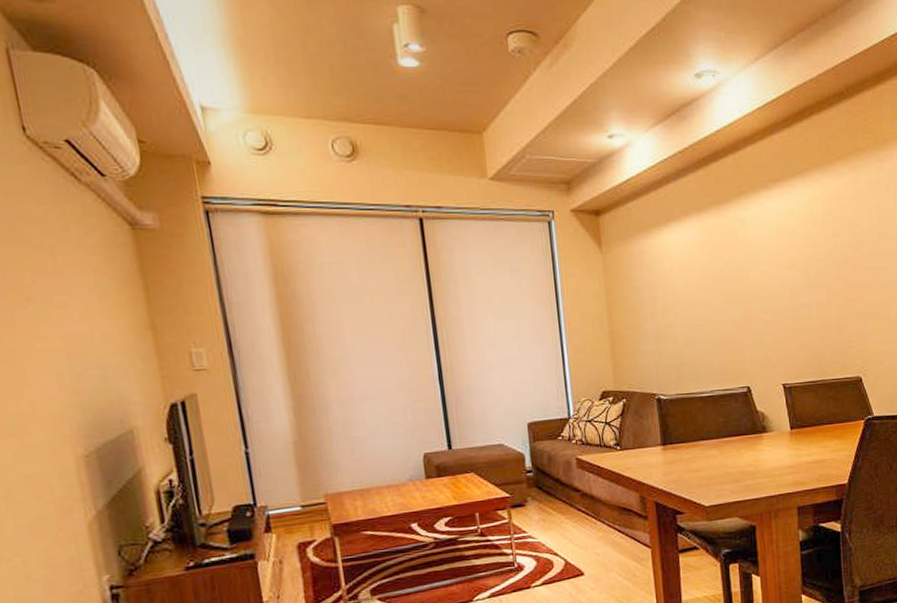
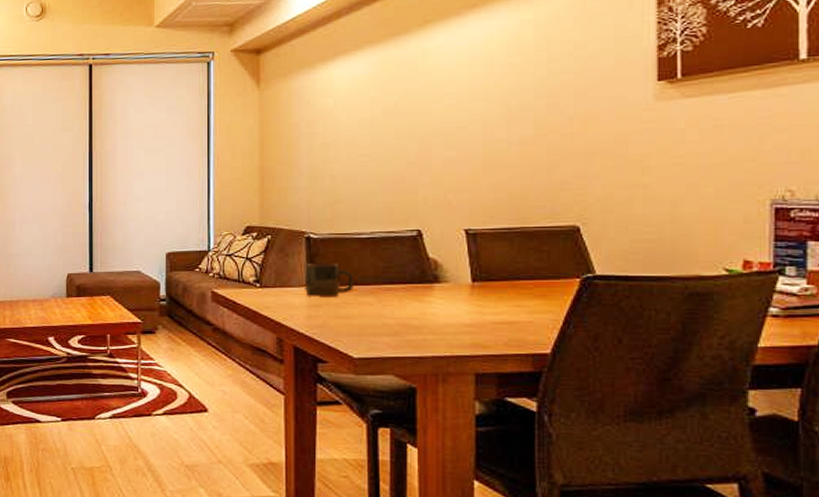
mug: none [658,421,700,456] -> present [305,262,353,299]

